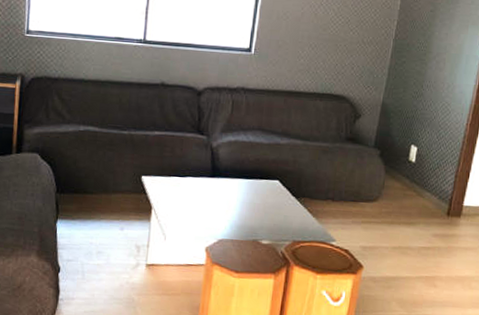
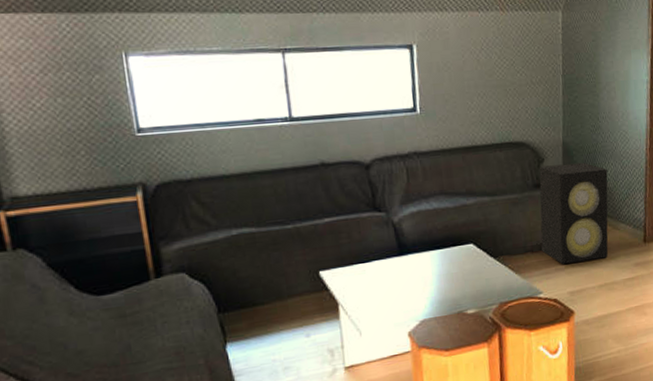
speaker: none [342,122,422,222] -> present [539,162,608,264]

